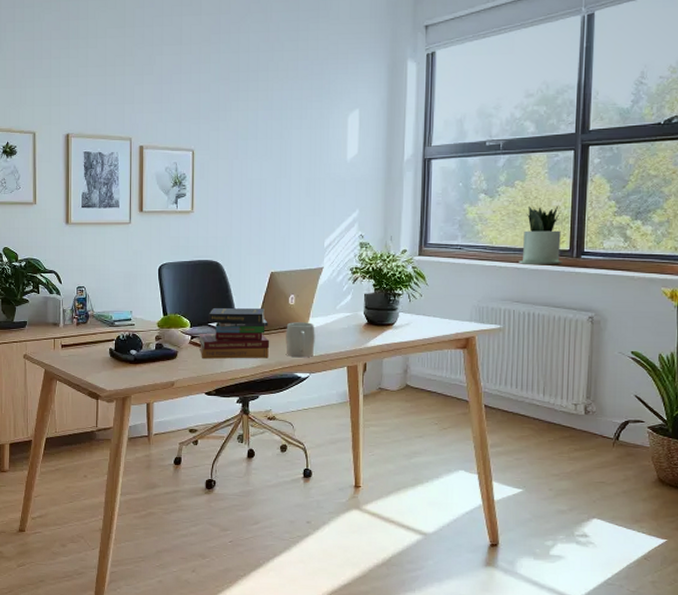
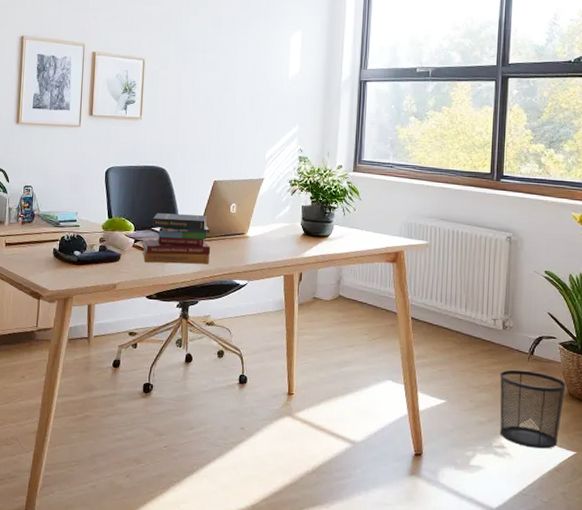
mug: present [286,322,315,358] -> none [225,230,255,266]
planter: present [519,205,563,265] -> none [445,131,484,187]
waste bin: none [581,456,655,537] -> present [500,369,566,449]

